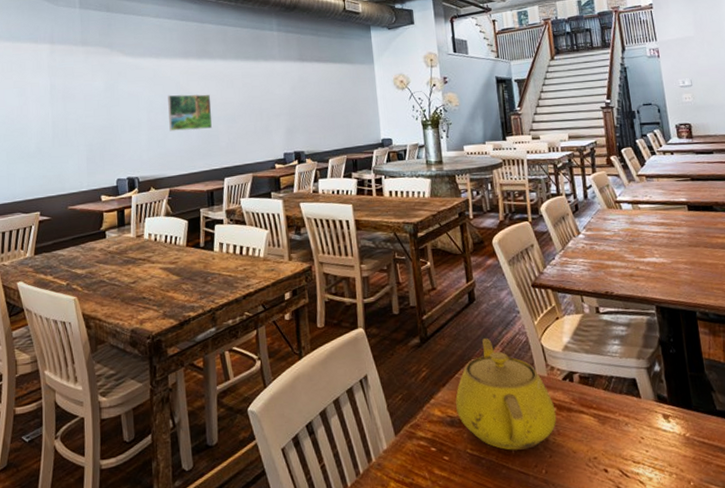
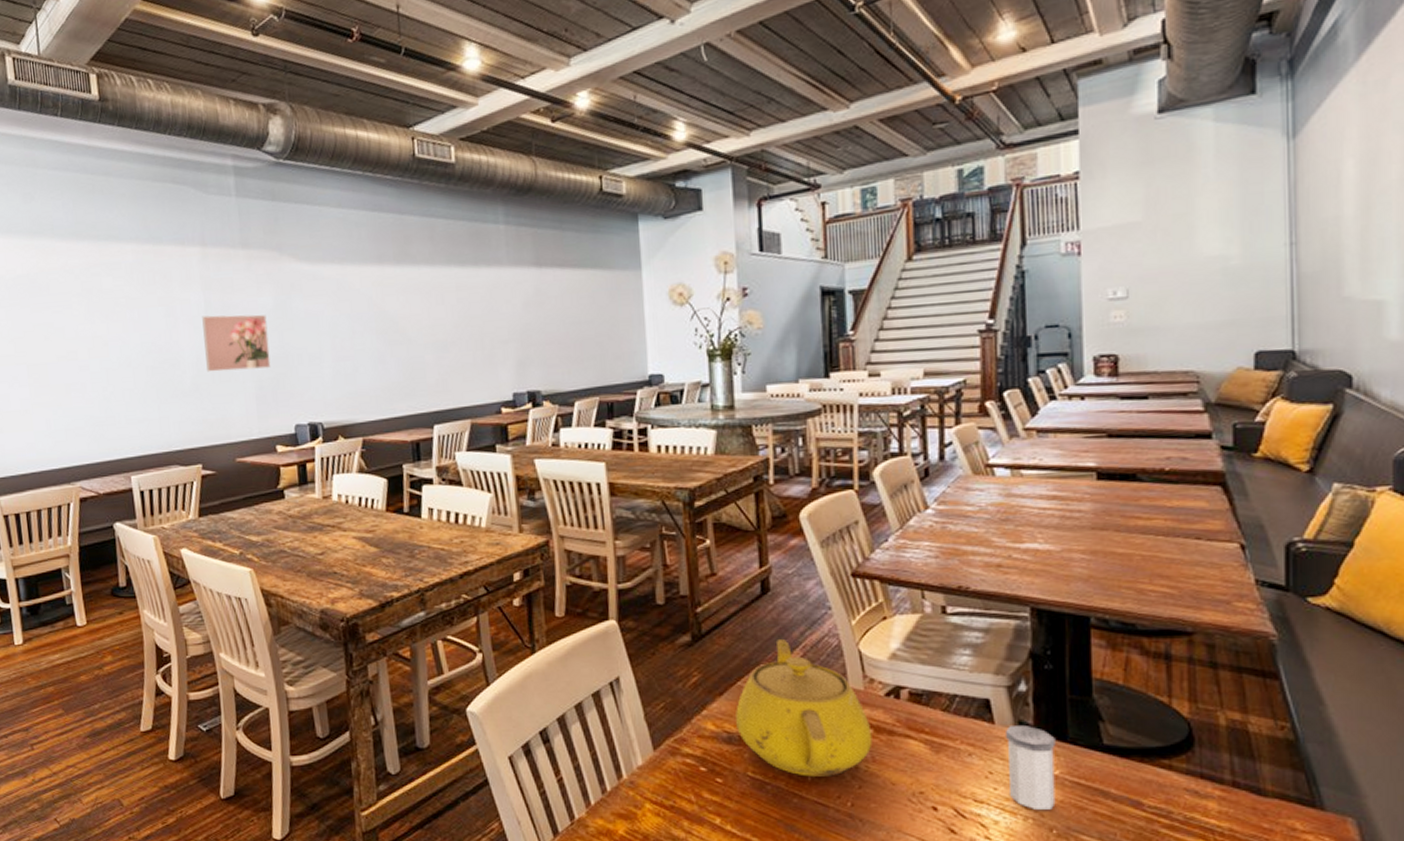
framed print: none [48,95,100,139] -> present [202,314,271,373]
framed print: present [168,94,213,131] -> none [357,313,417,363]
salt shaker: none [648,398,690,466] -> present [1004,726,1056,809]

